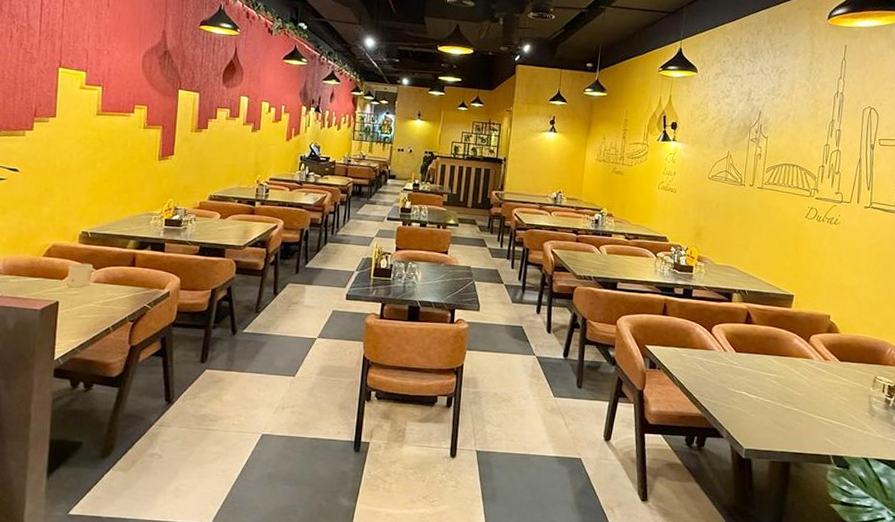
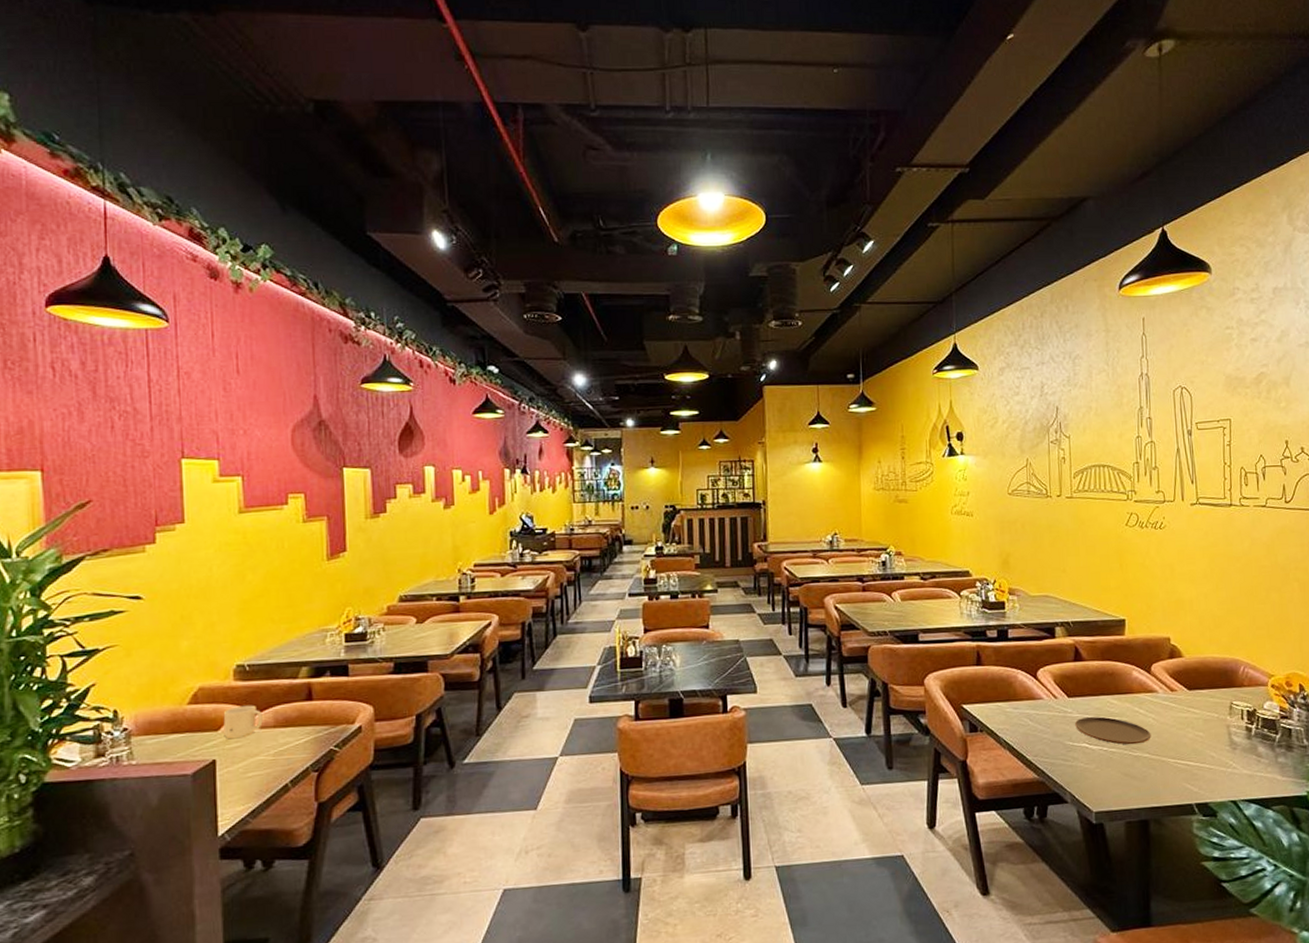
plate: none [739,371,802,399] -> present [1075,716,1151,745]

